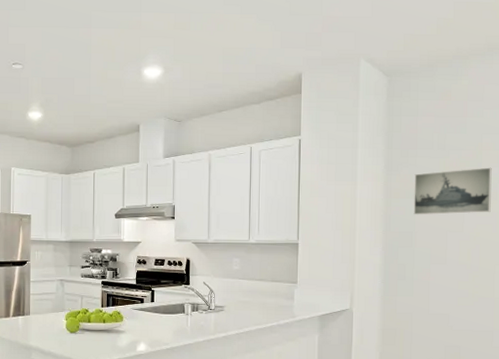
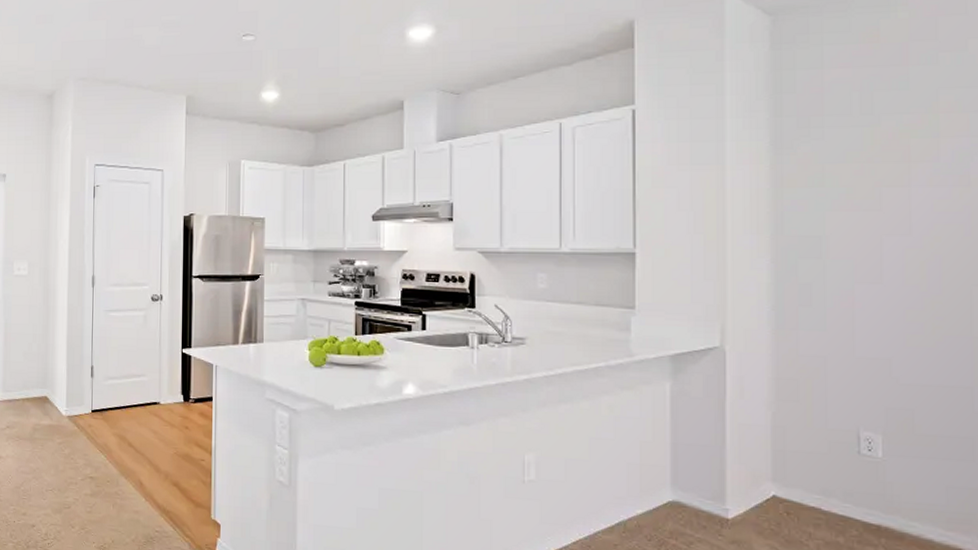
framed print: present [413,167,492,215] -> none [821,138,960,212]

